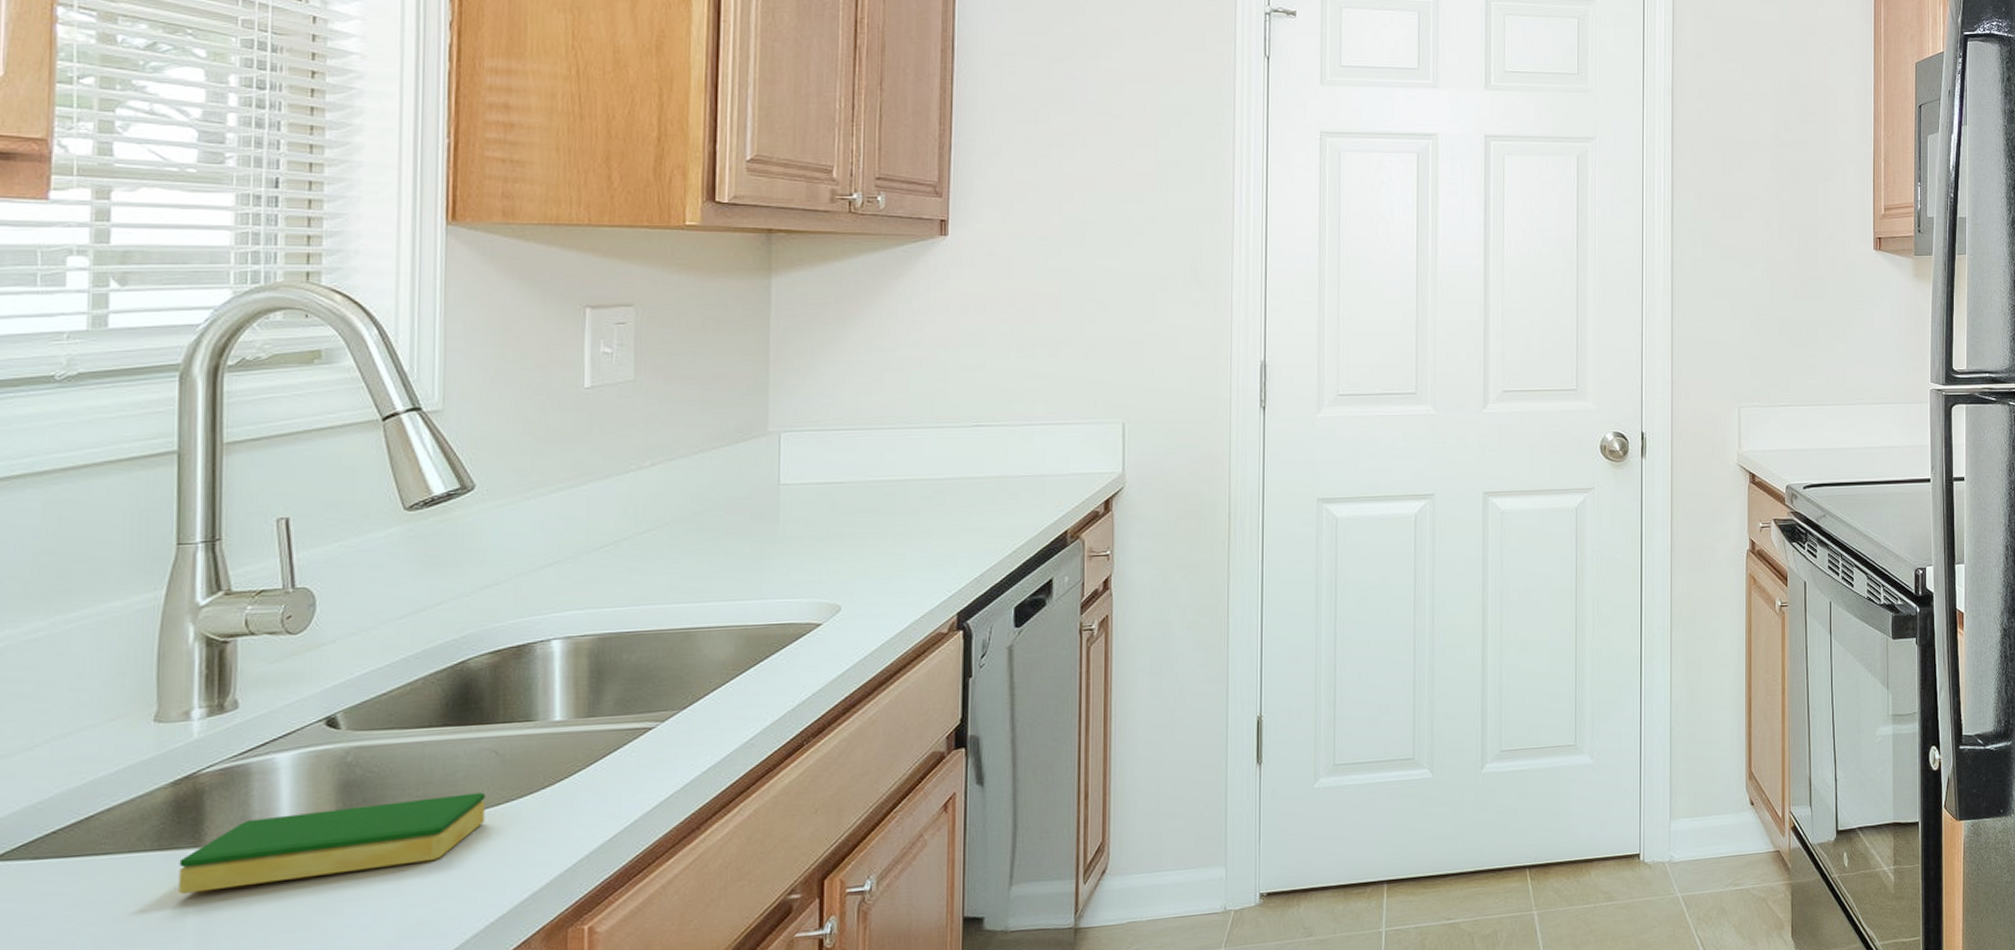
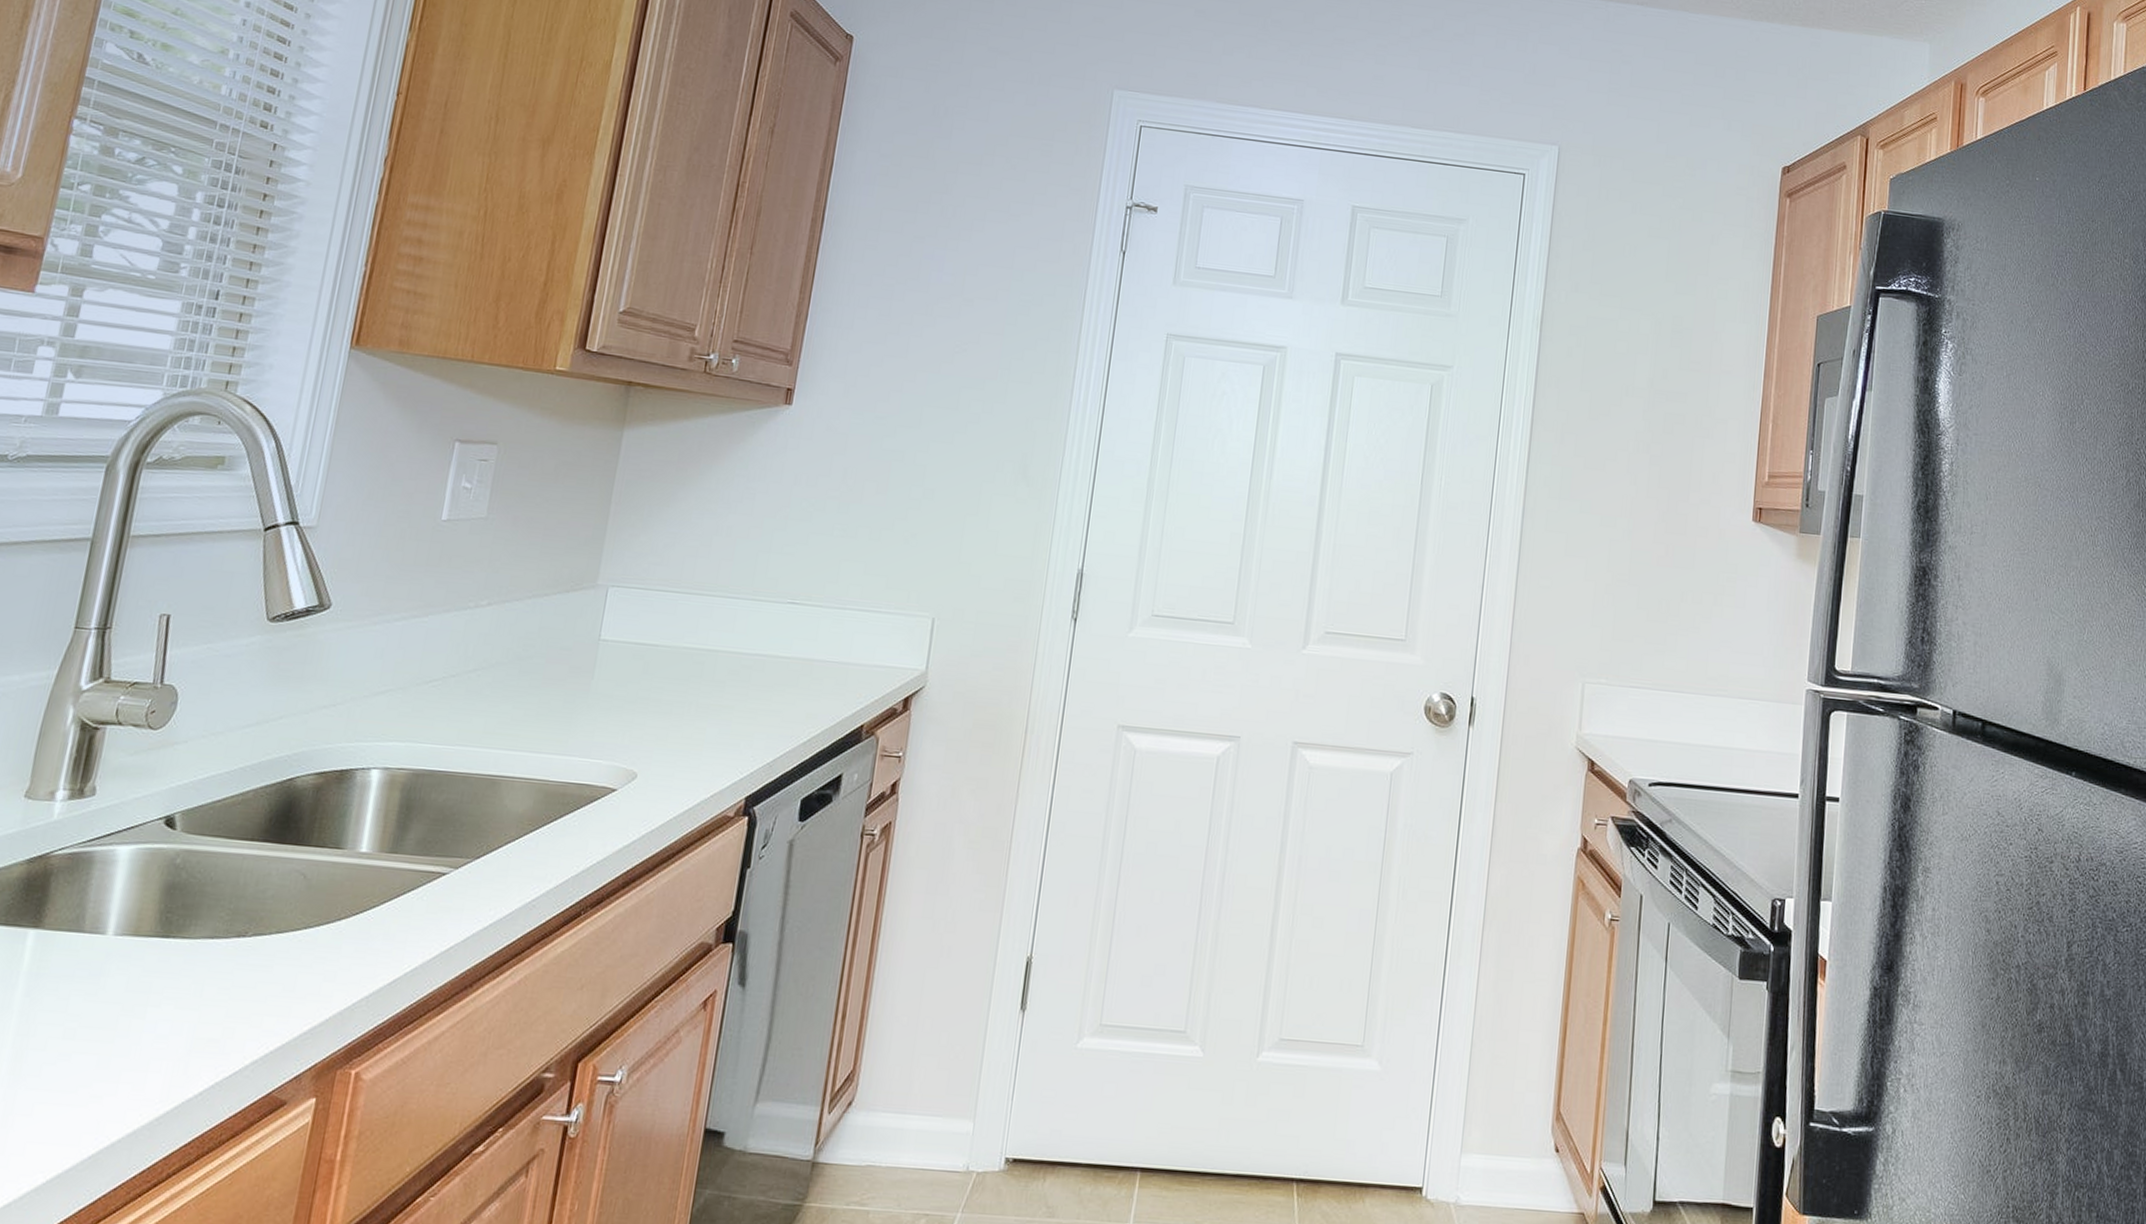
dish sponge: present [178,792,485,894] -> none [13,907,288,978]

